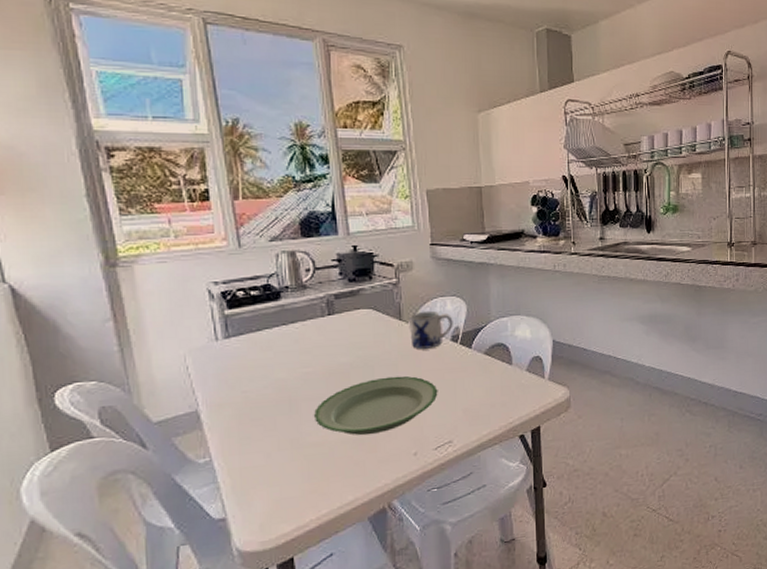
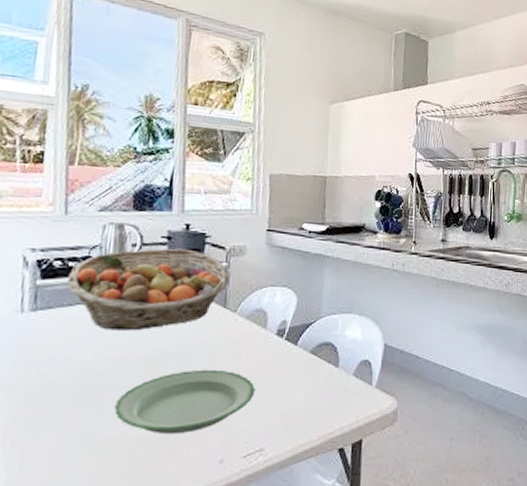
fruit basket: none [251,269,402,350] -> present [66,248,231,331]
mug: present [410,310,453,349] -> none [233,300,281,342]

